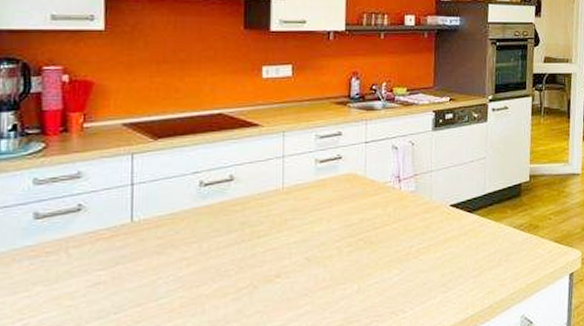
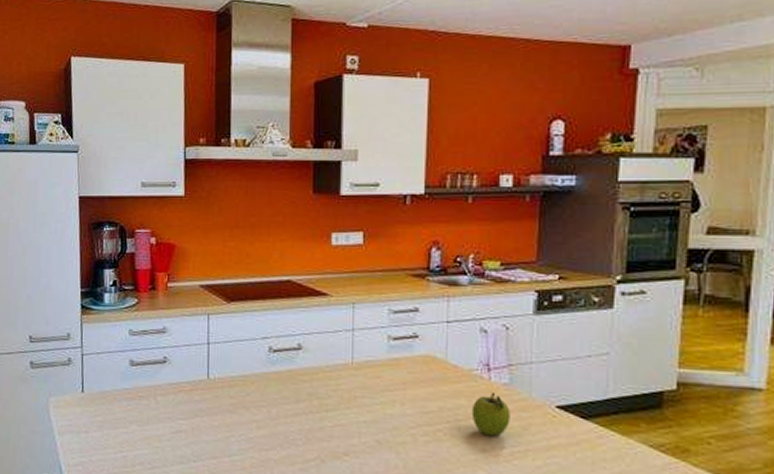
fruit: none [386,199,417,239] -> present [471,391,510,437]

